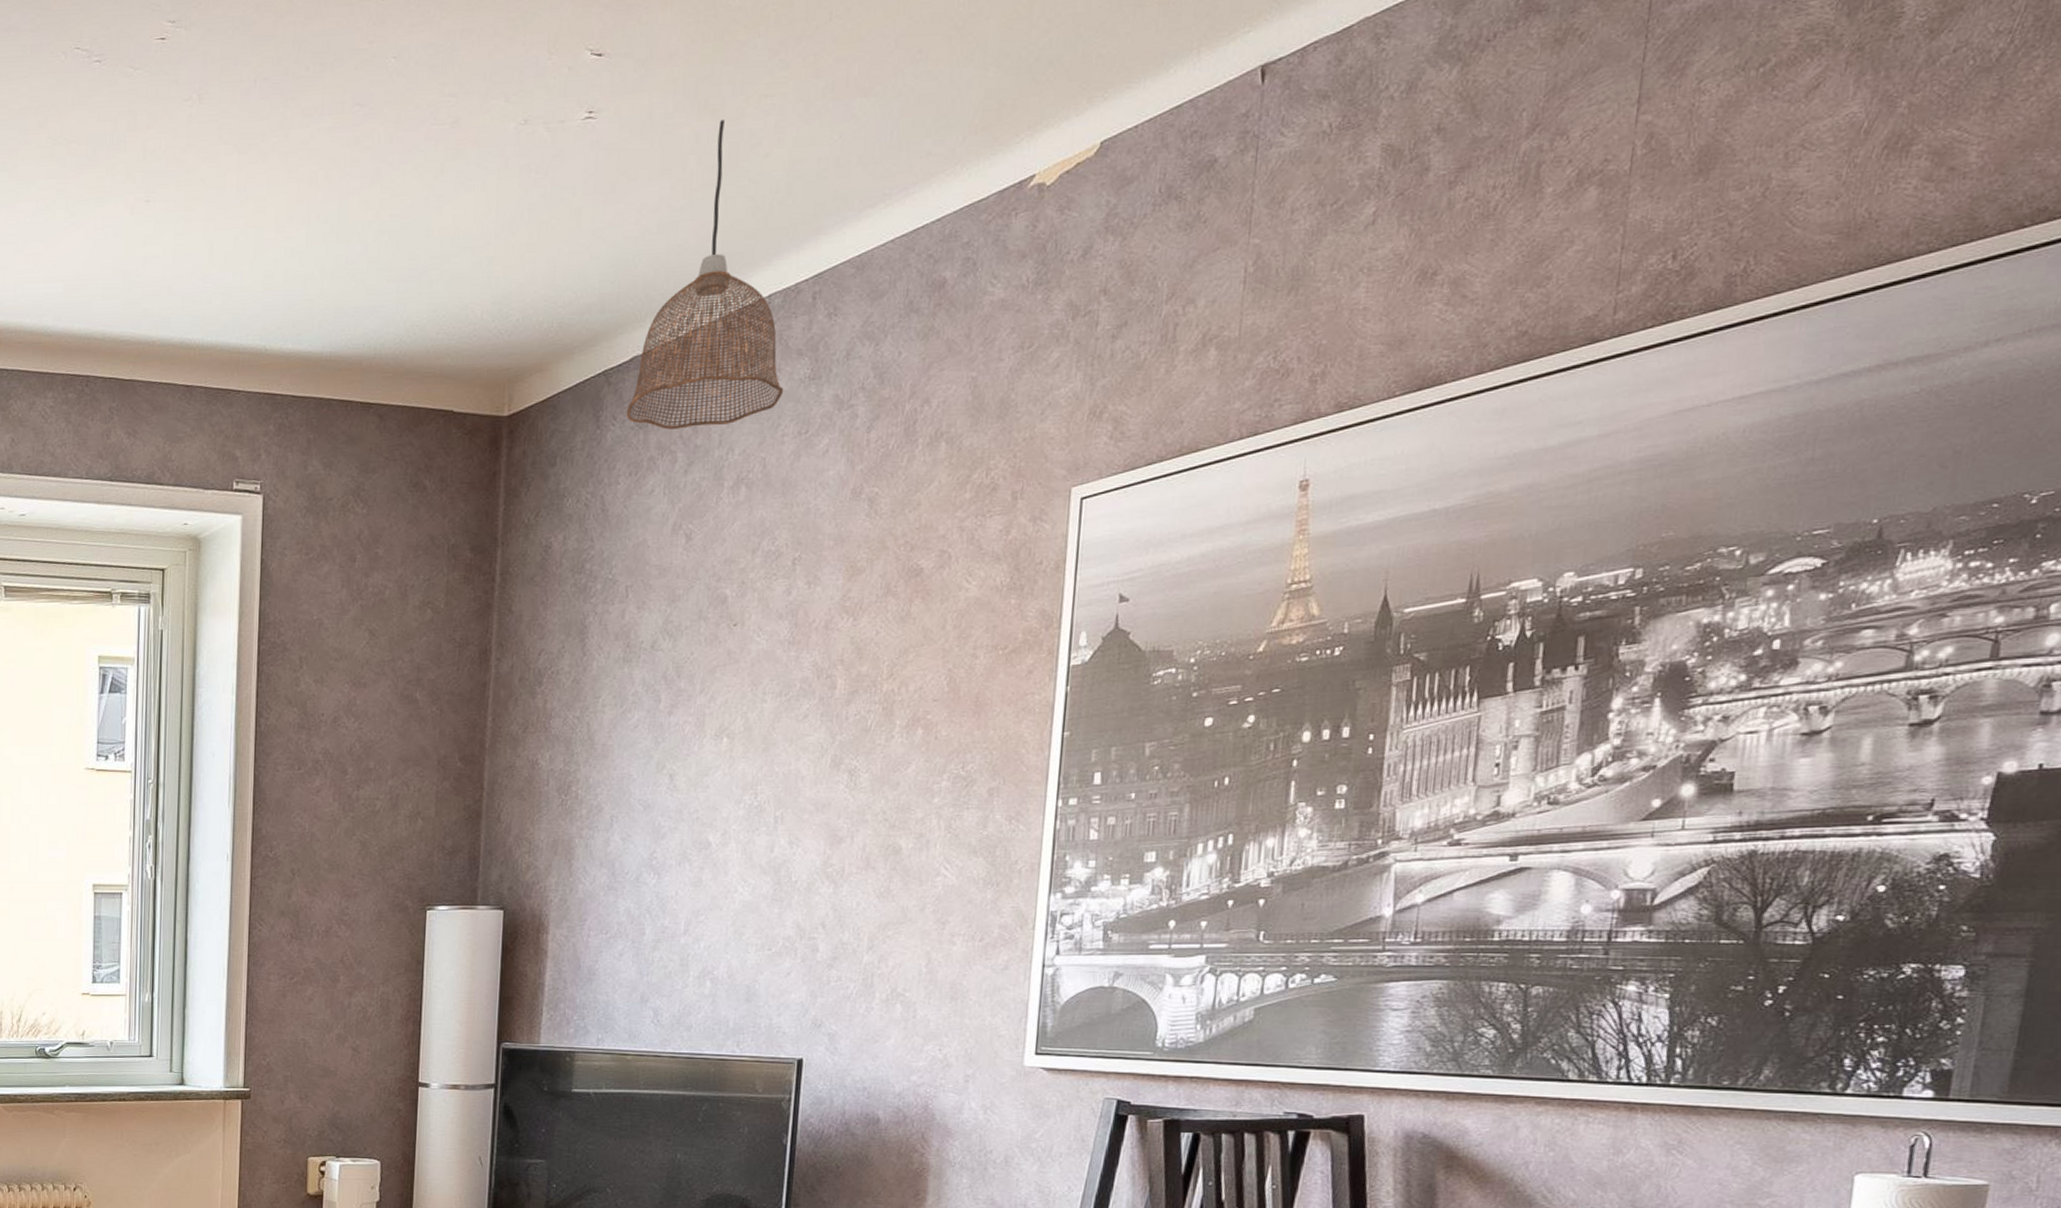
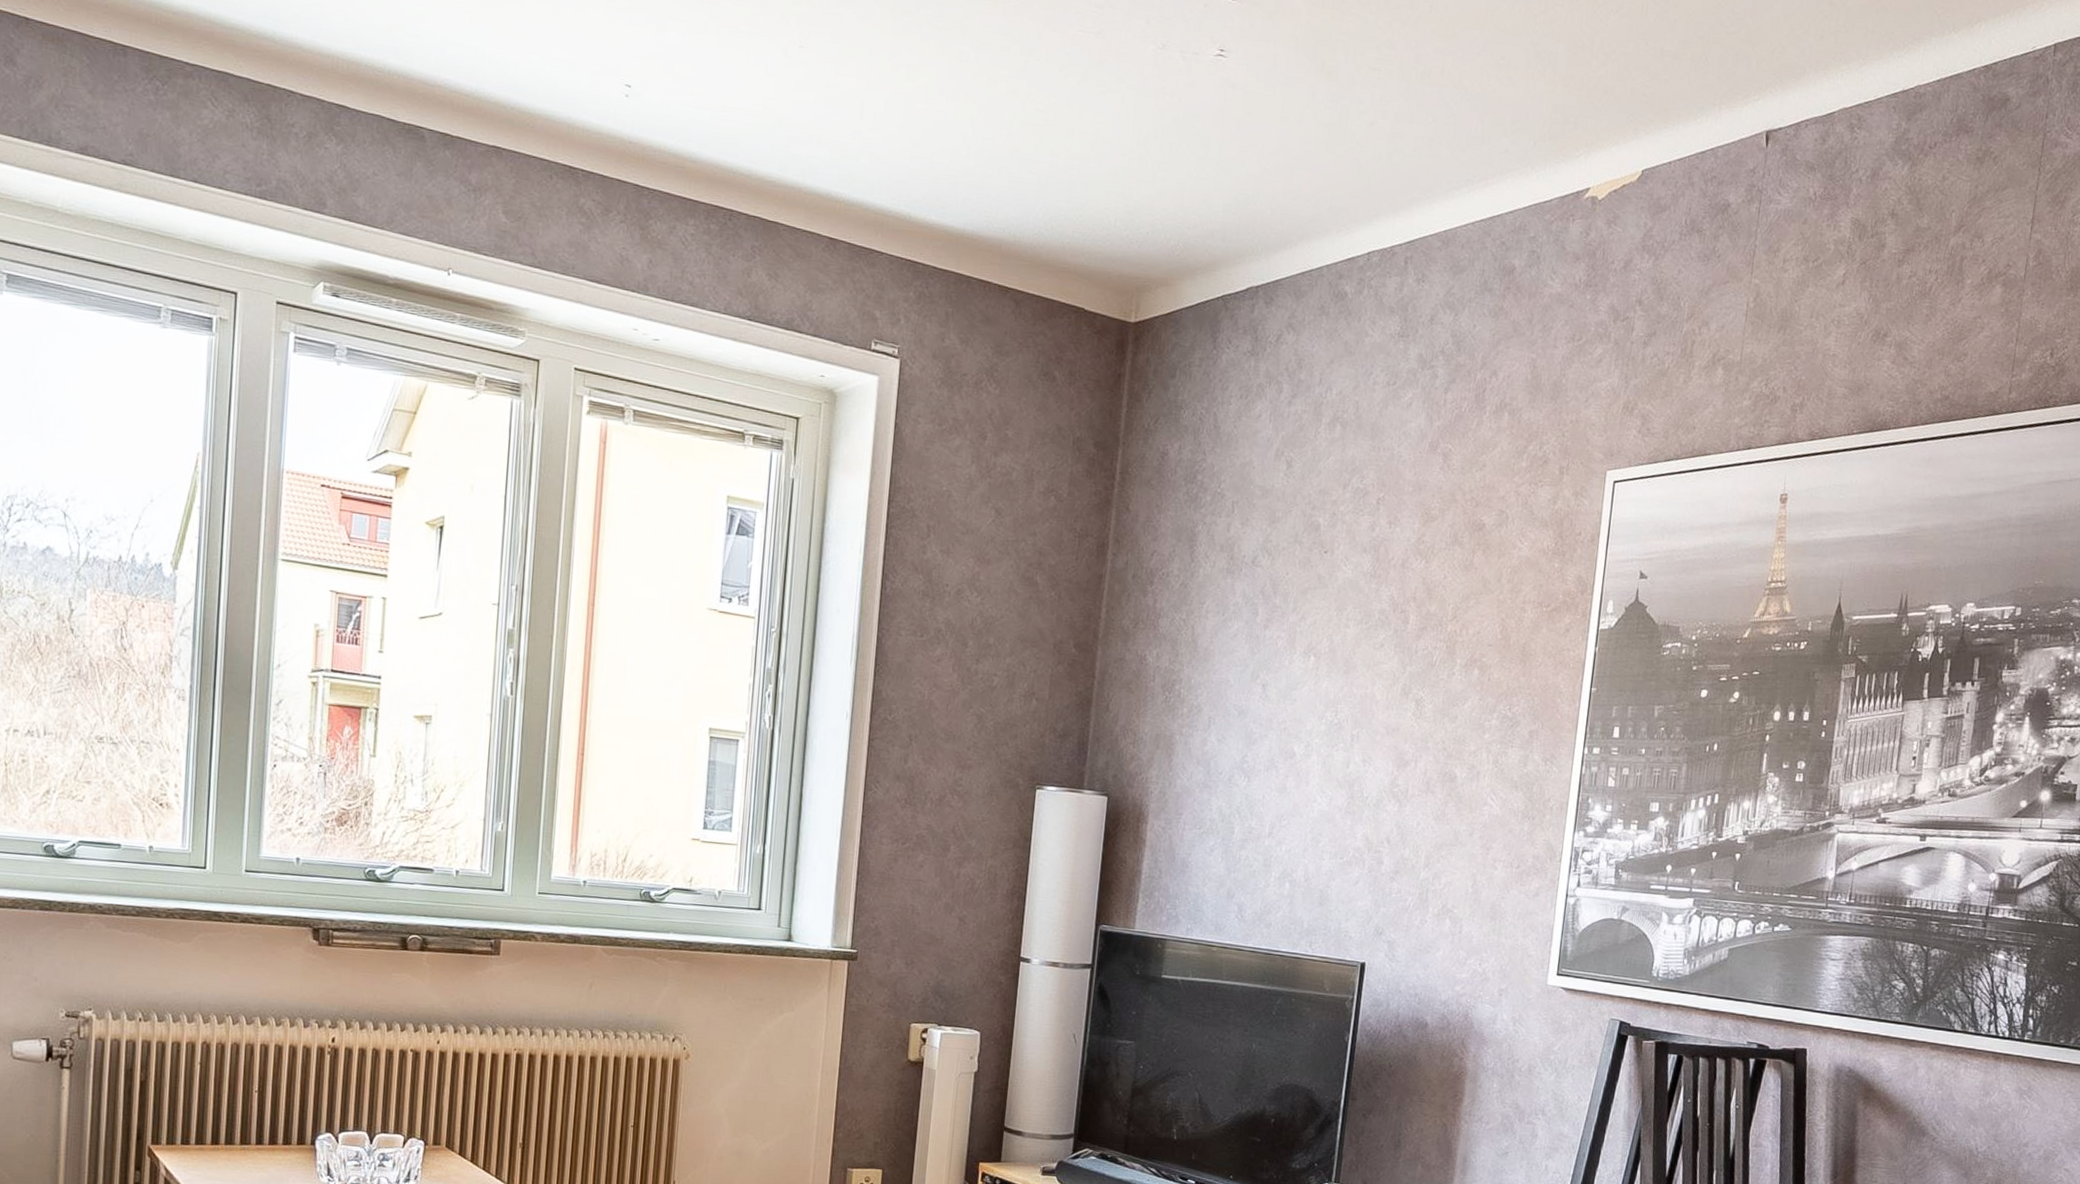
pendant lamp: present [626,119,784,430] -> none [1240,82,1377,365]

